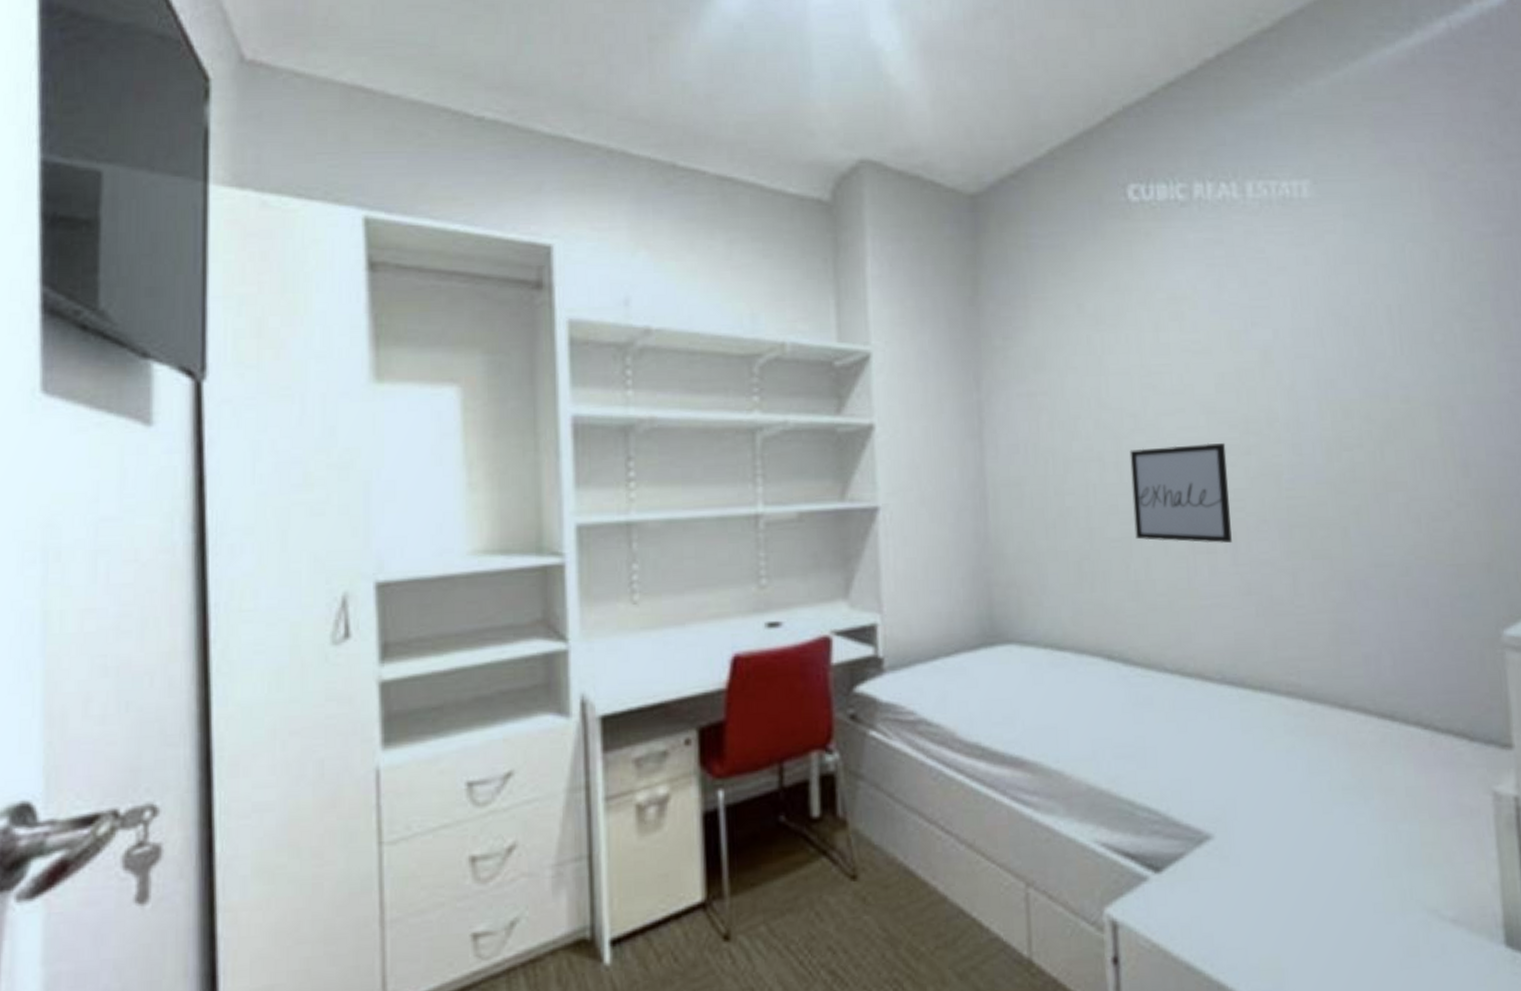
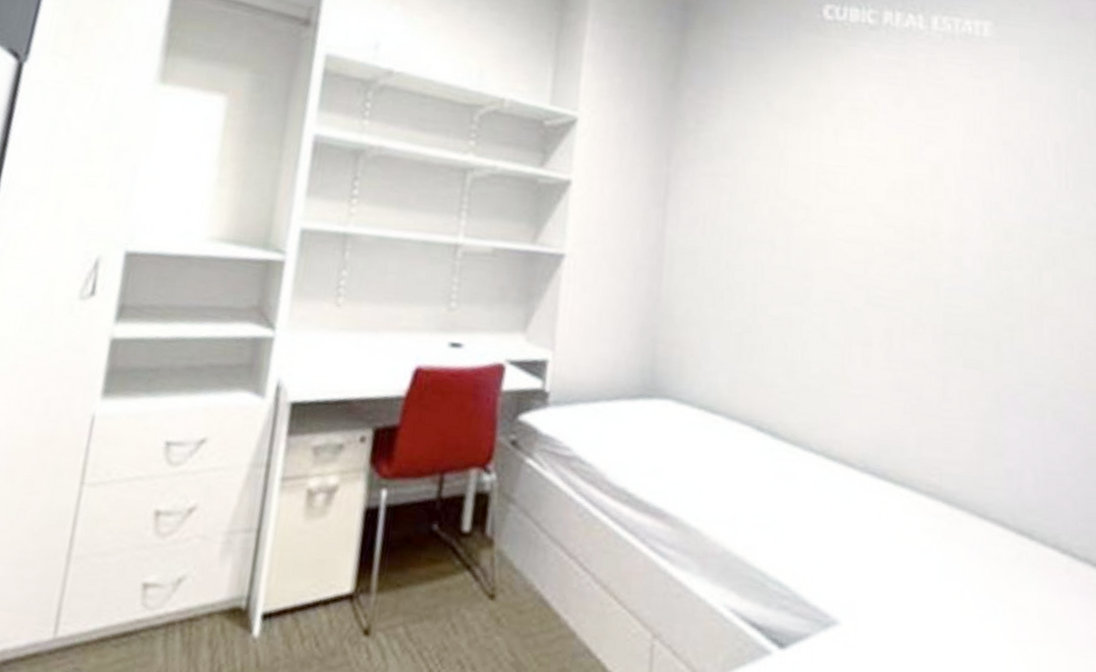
wall art: present [1129,443,1232,544] -> none [796,238,890,340]

